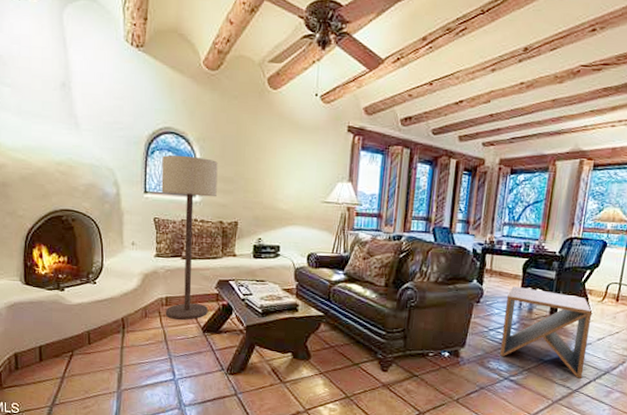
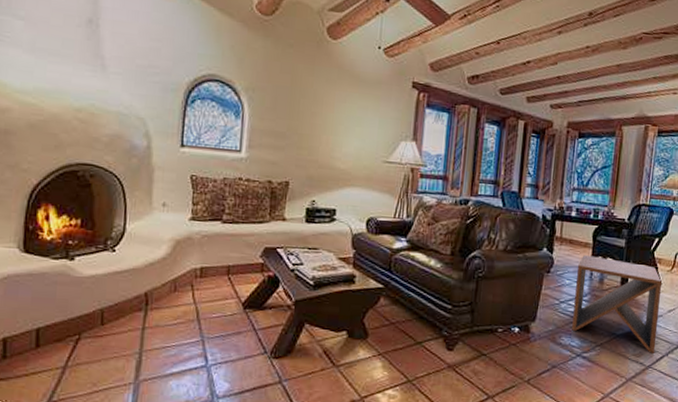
floor lamp: present [161,154,218,320] -> none [199,105,269,294]

